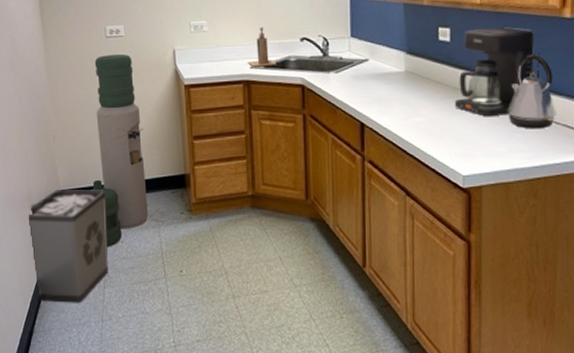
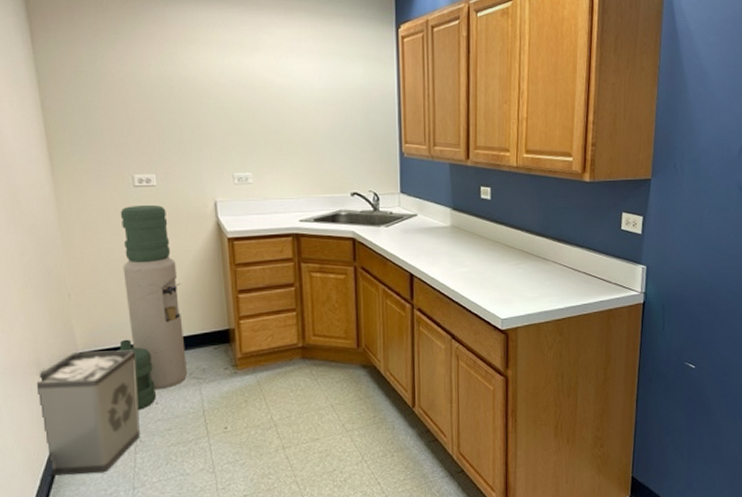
soap dispenser: present [248,26,277,67] -> none [297,180,327,220]
coffee maker: present [455,27,539,117] -> none [495,188,564,267]
kettle: present [507,55,557,129] -> none [538,212,578,277]

